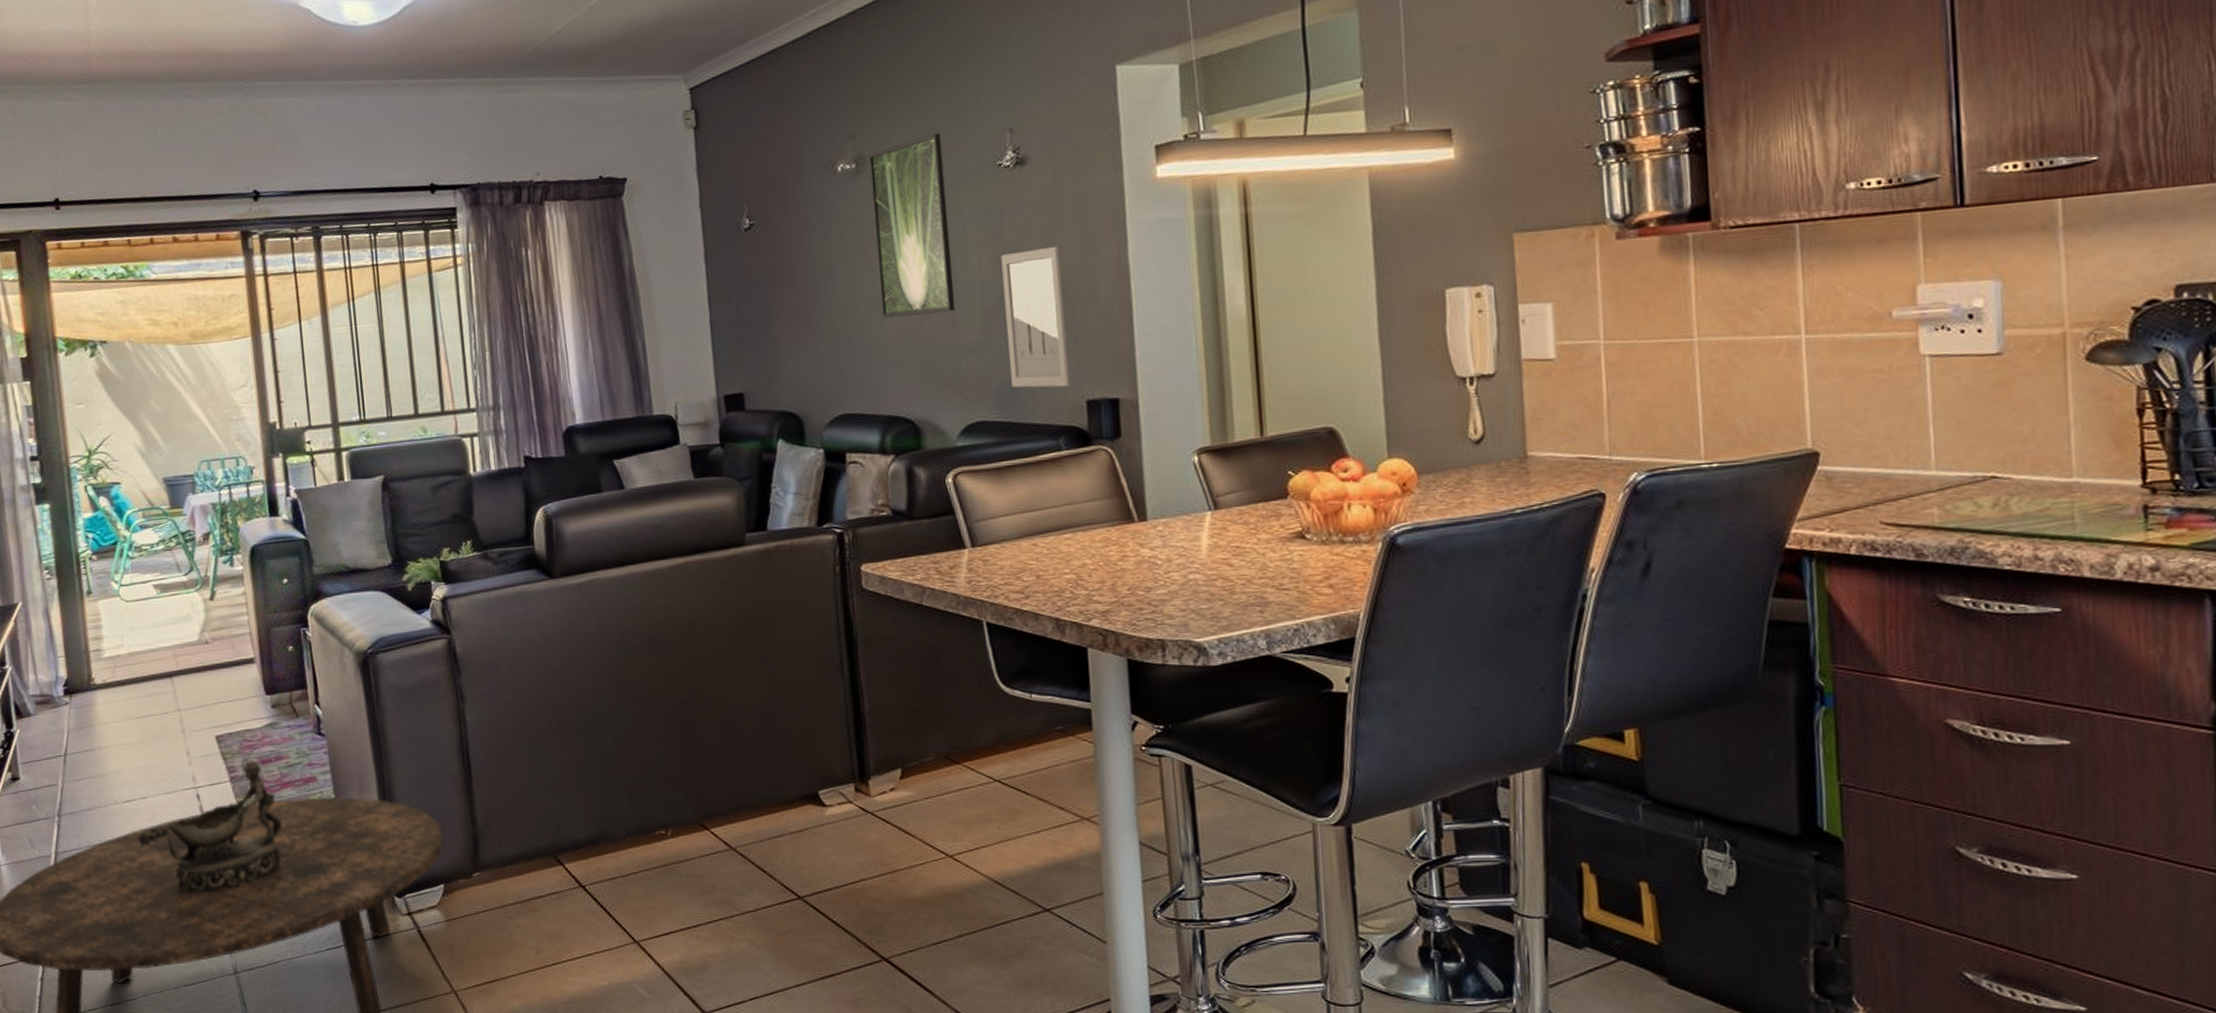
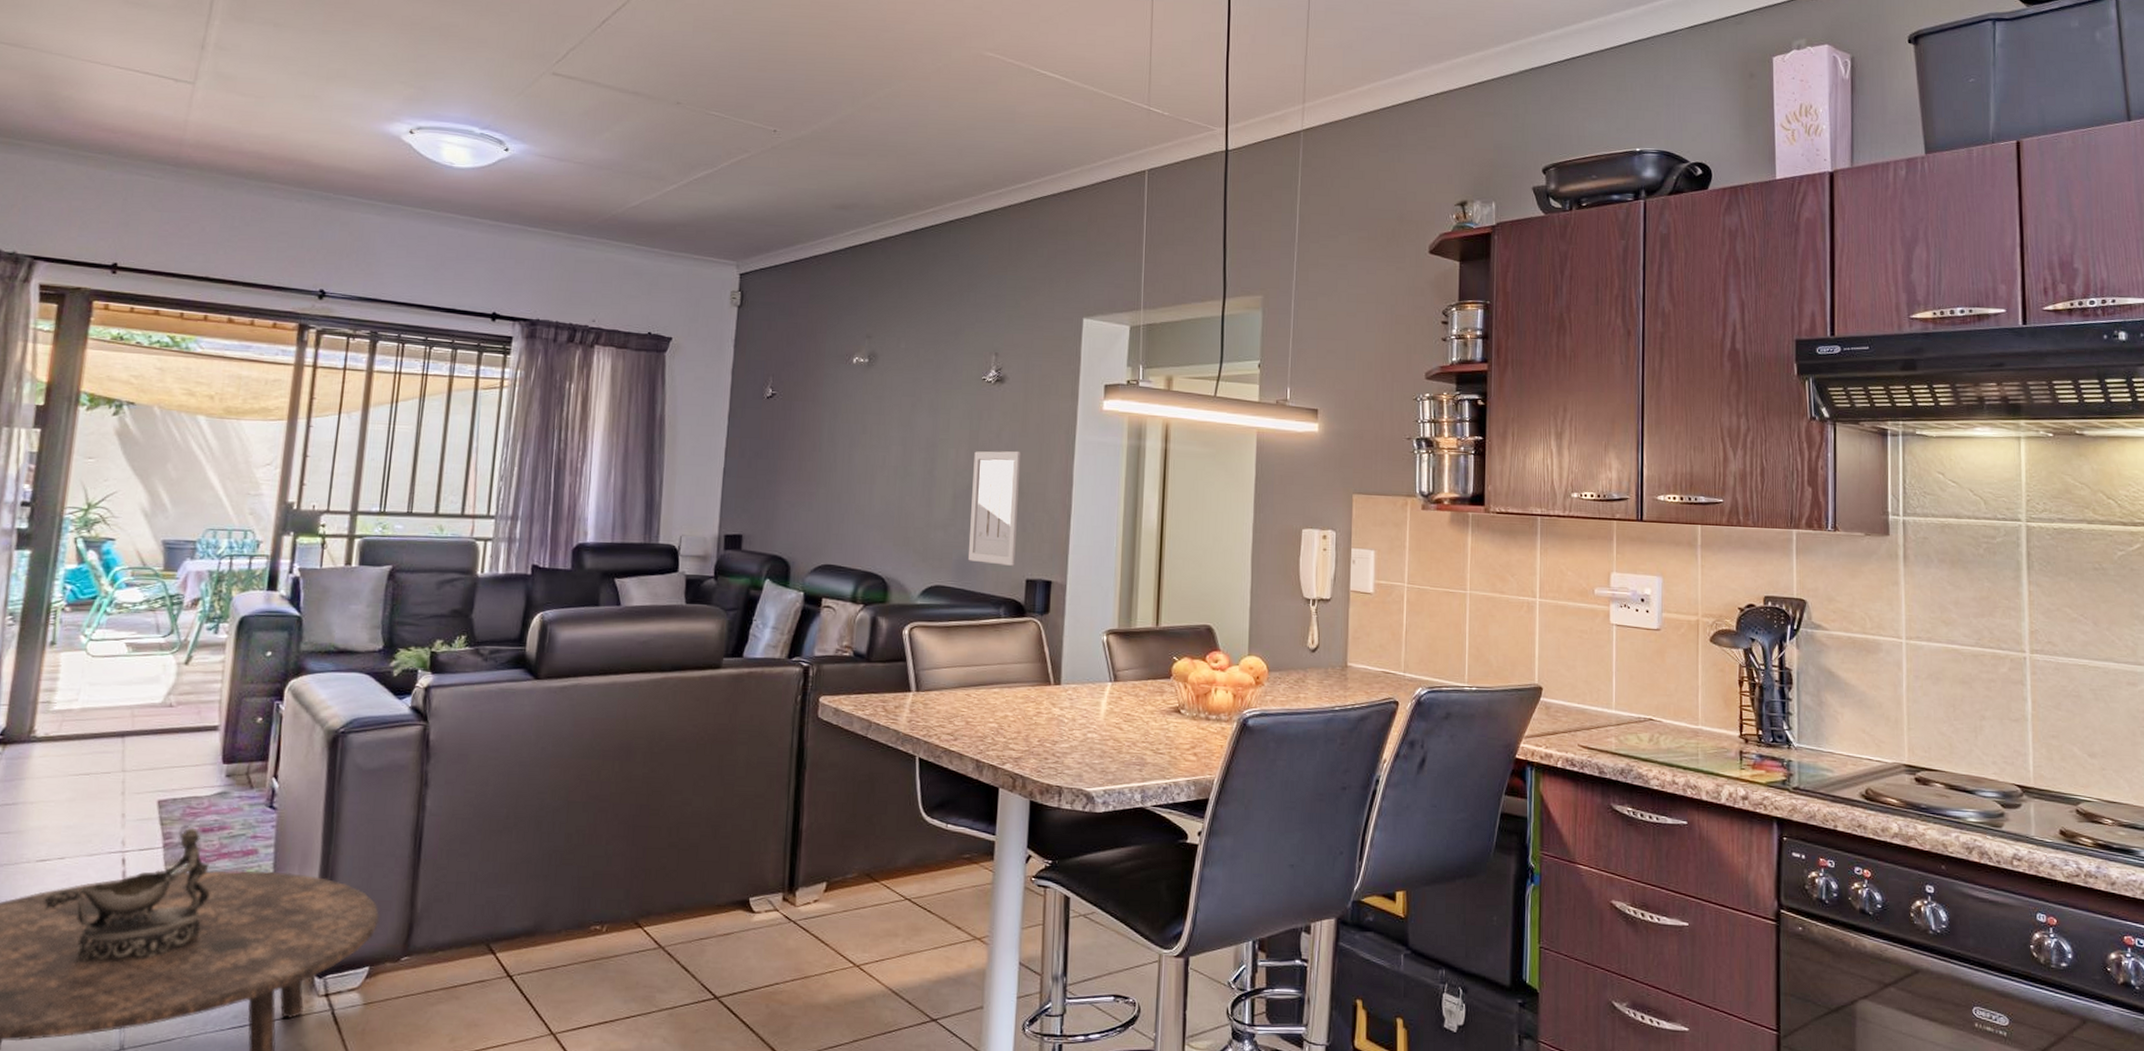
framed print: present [868,133,955,318] -> none [871,345,941,491]

